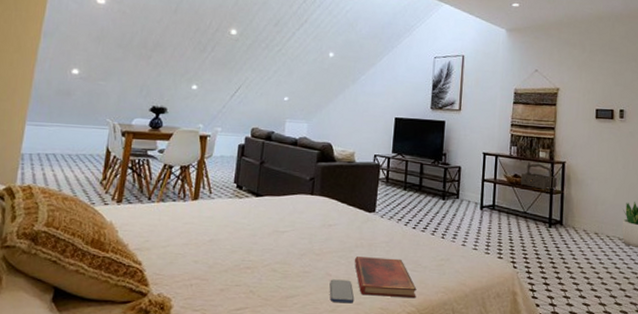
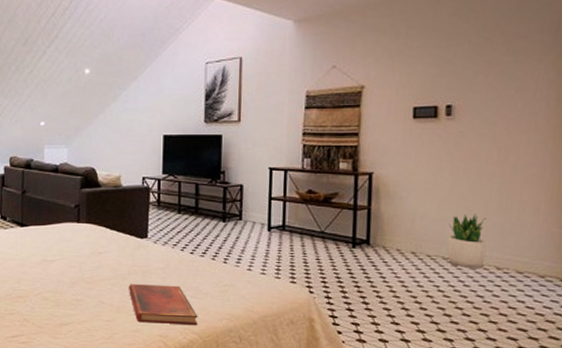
smartphone: present [329,279,355,304] -> none [104,307,131,331]
decorative basket: present [520,162,558,191] -> none [315,175,363,207]

